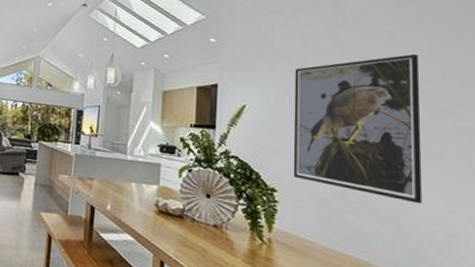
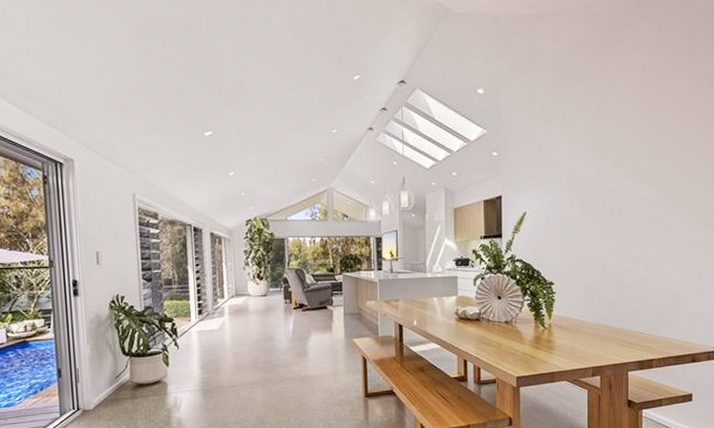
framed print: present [293,54,422,204] -> none [565,150,661,276]

